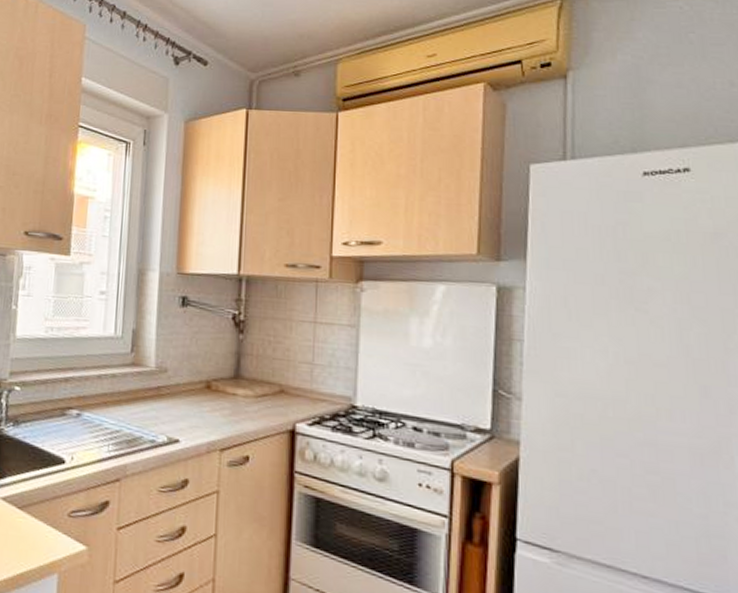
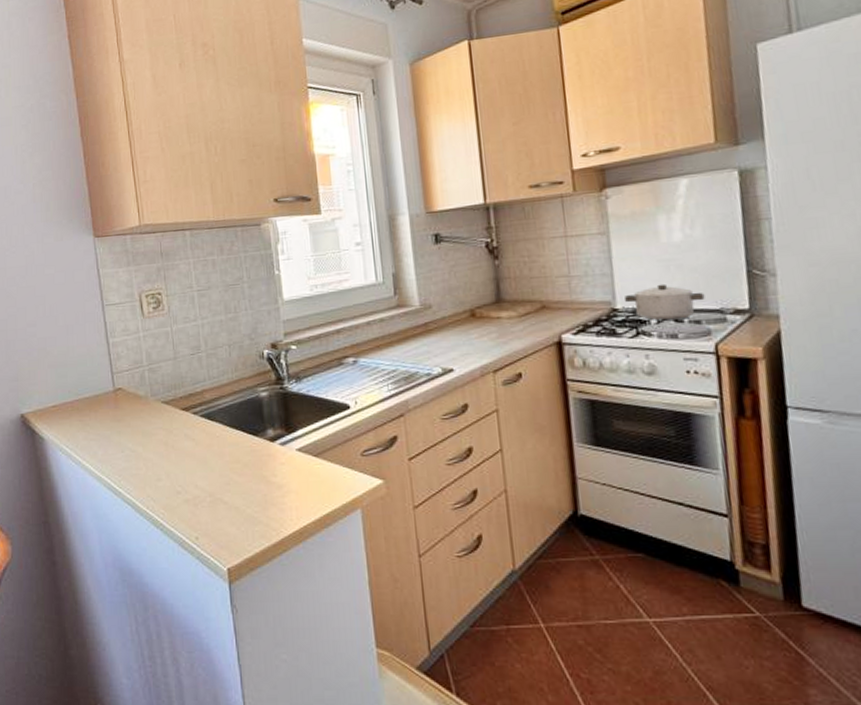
cooking pot: none [366,388,447,429] -> present [625,283,705,321]

